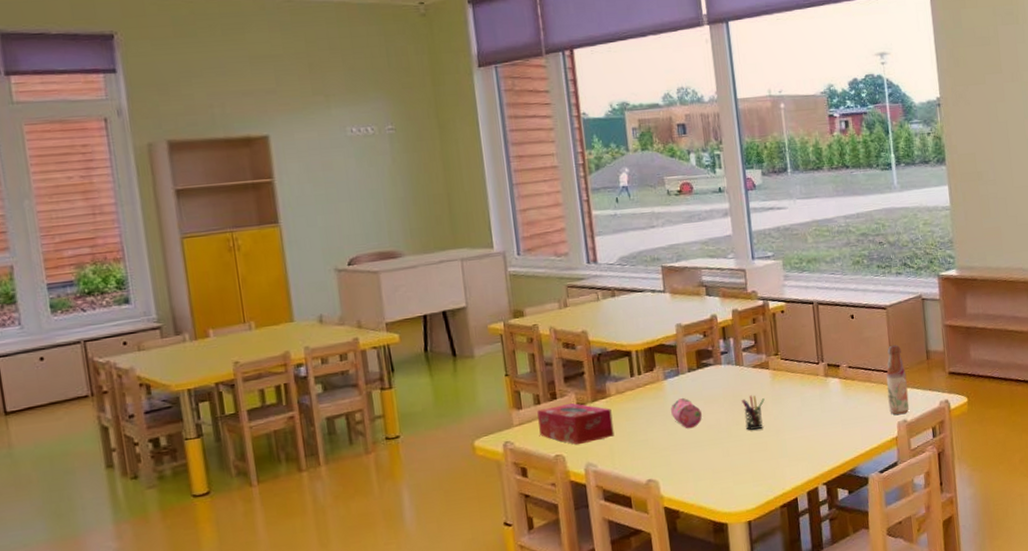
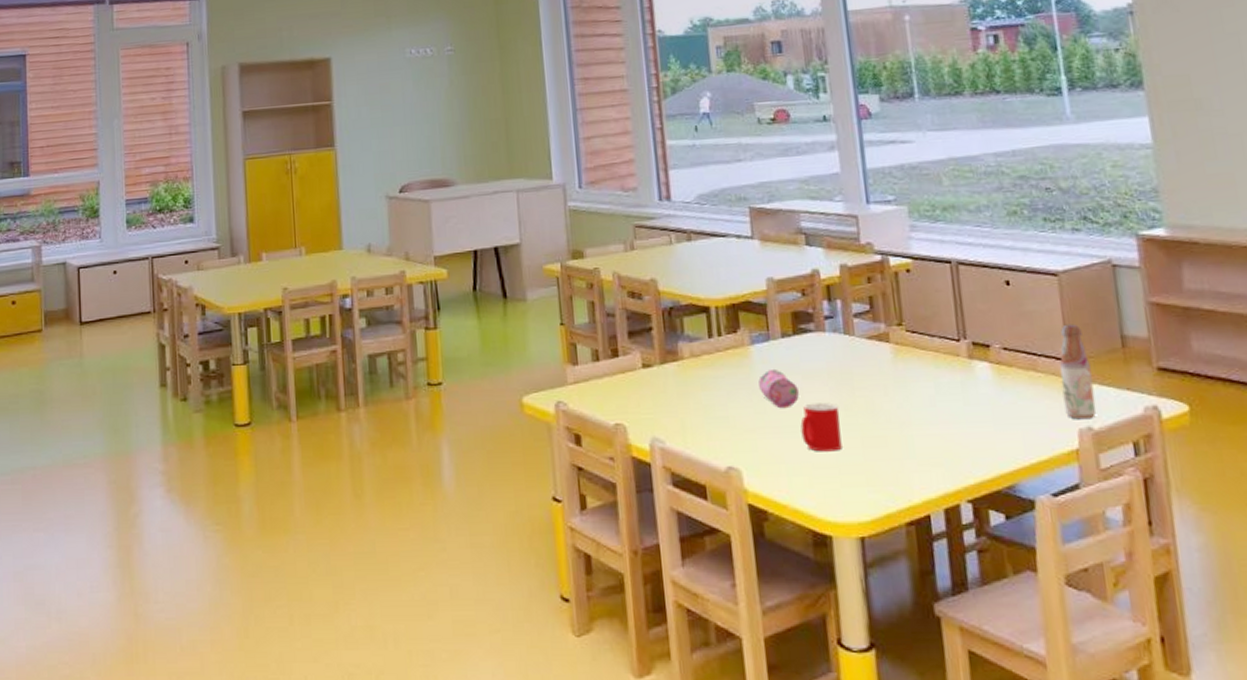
tissue box: present [537,403,615,445] -> none [595,364,687,415]
cup: none [703,421,735,460] -> present [800,403,842,452]
pen holder: present [742,395,765,430] -> none [852,374,884,418]

